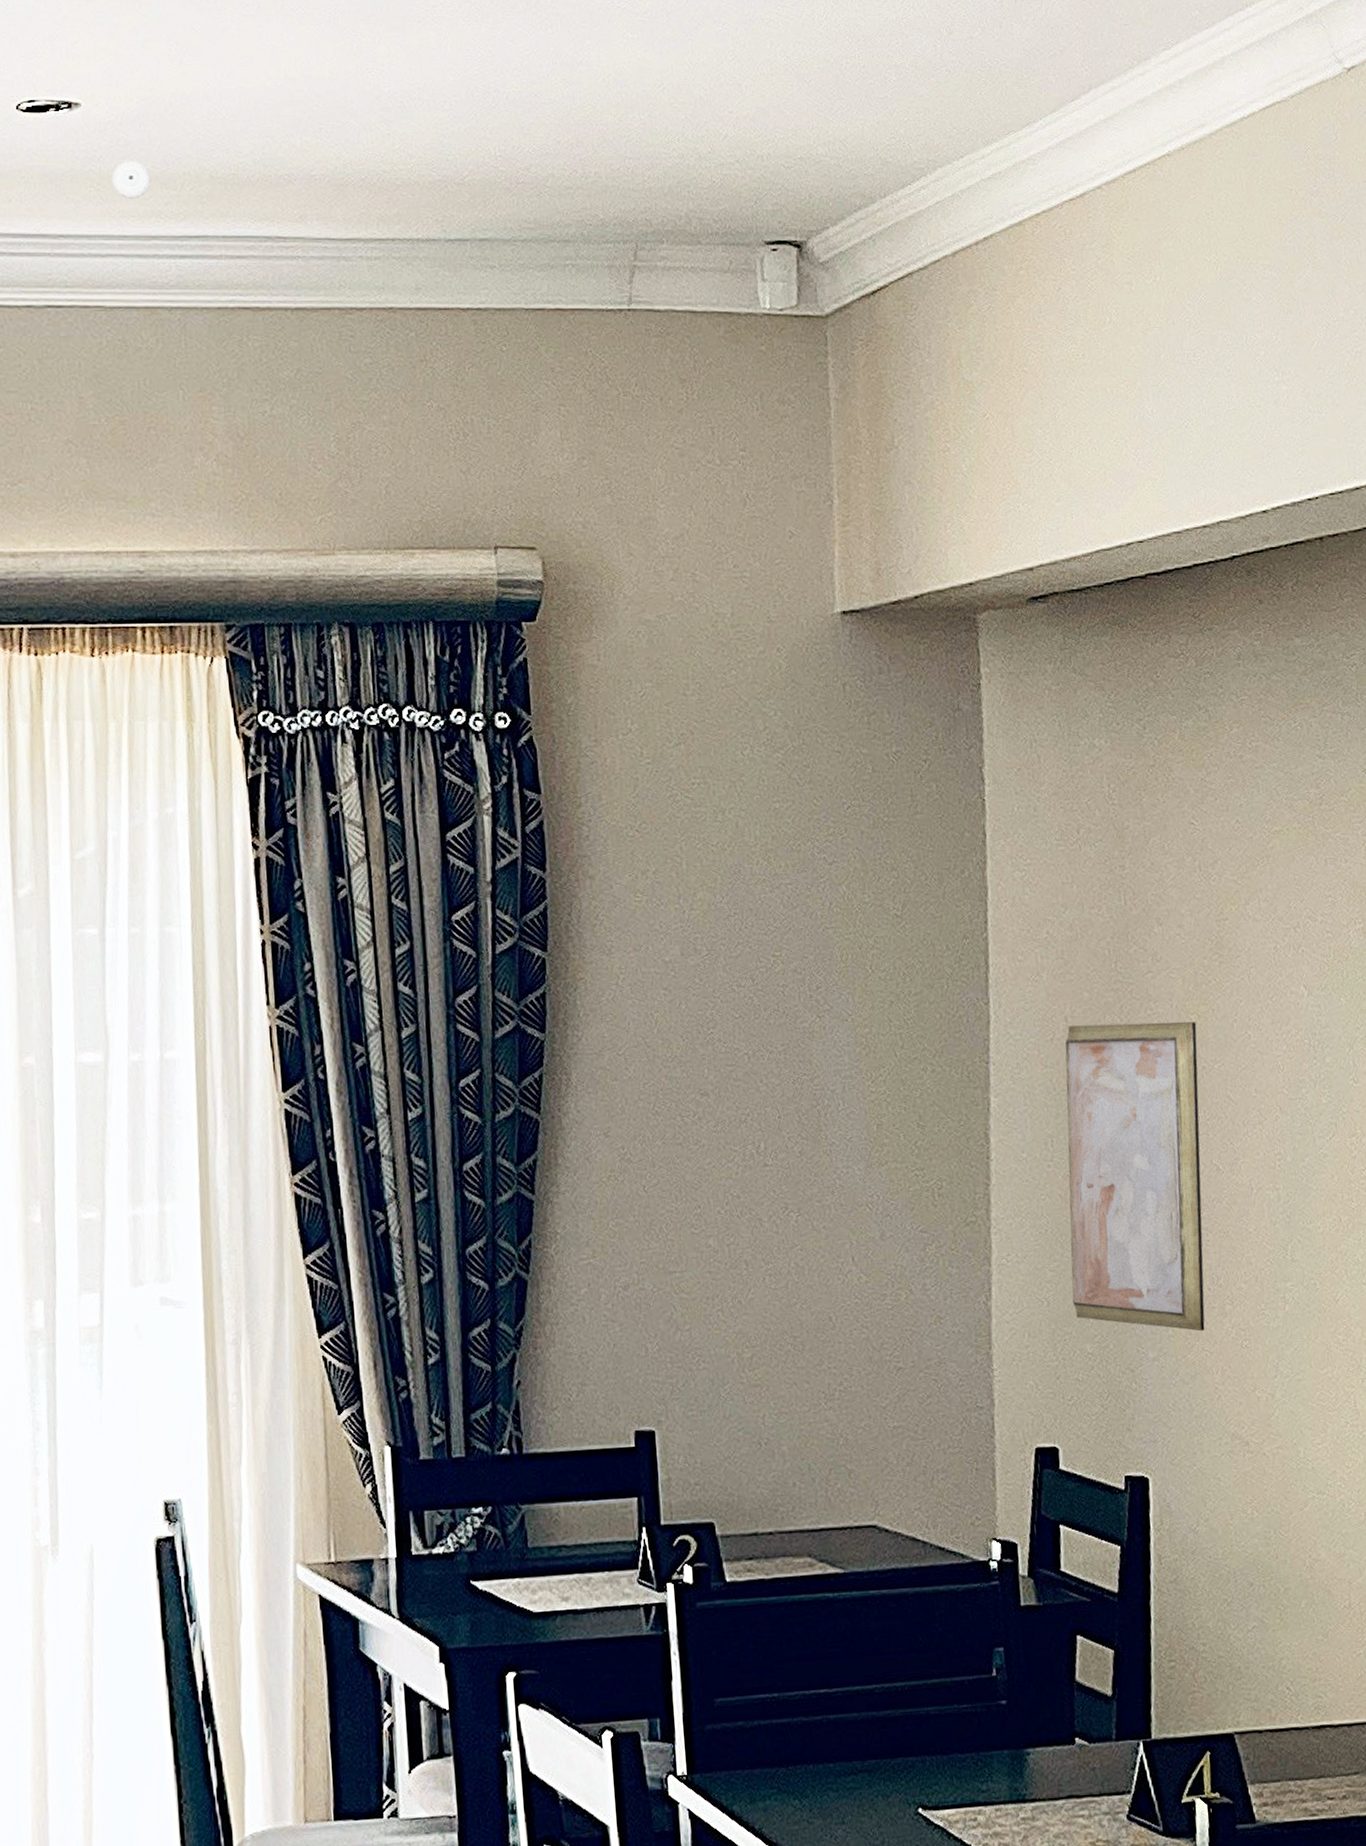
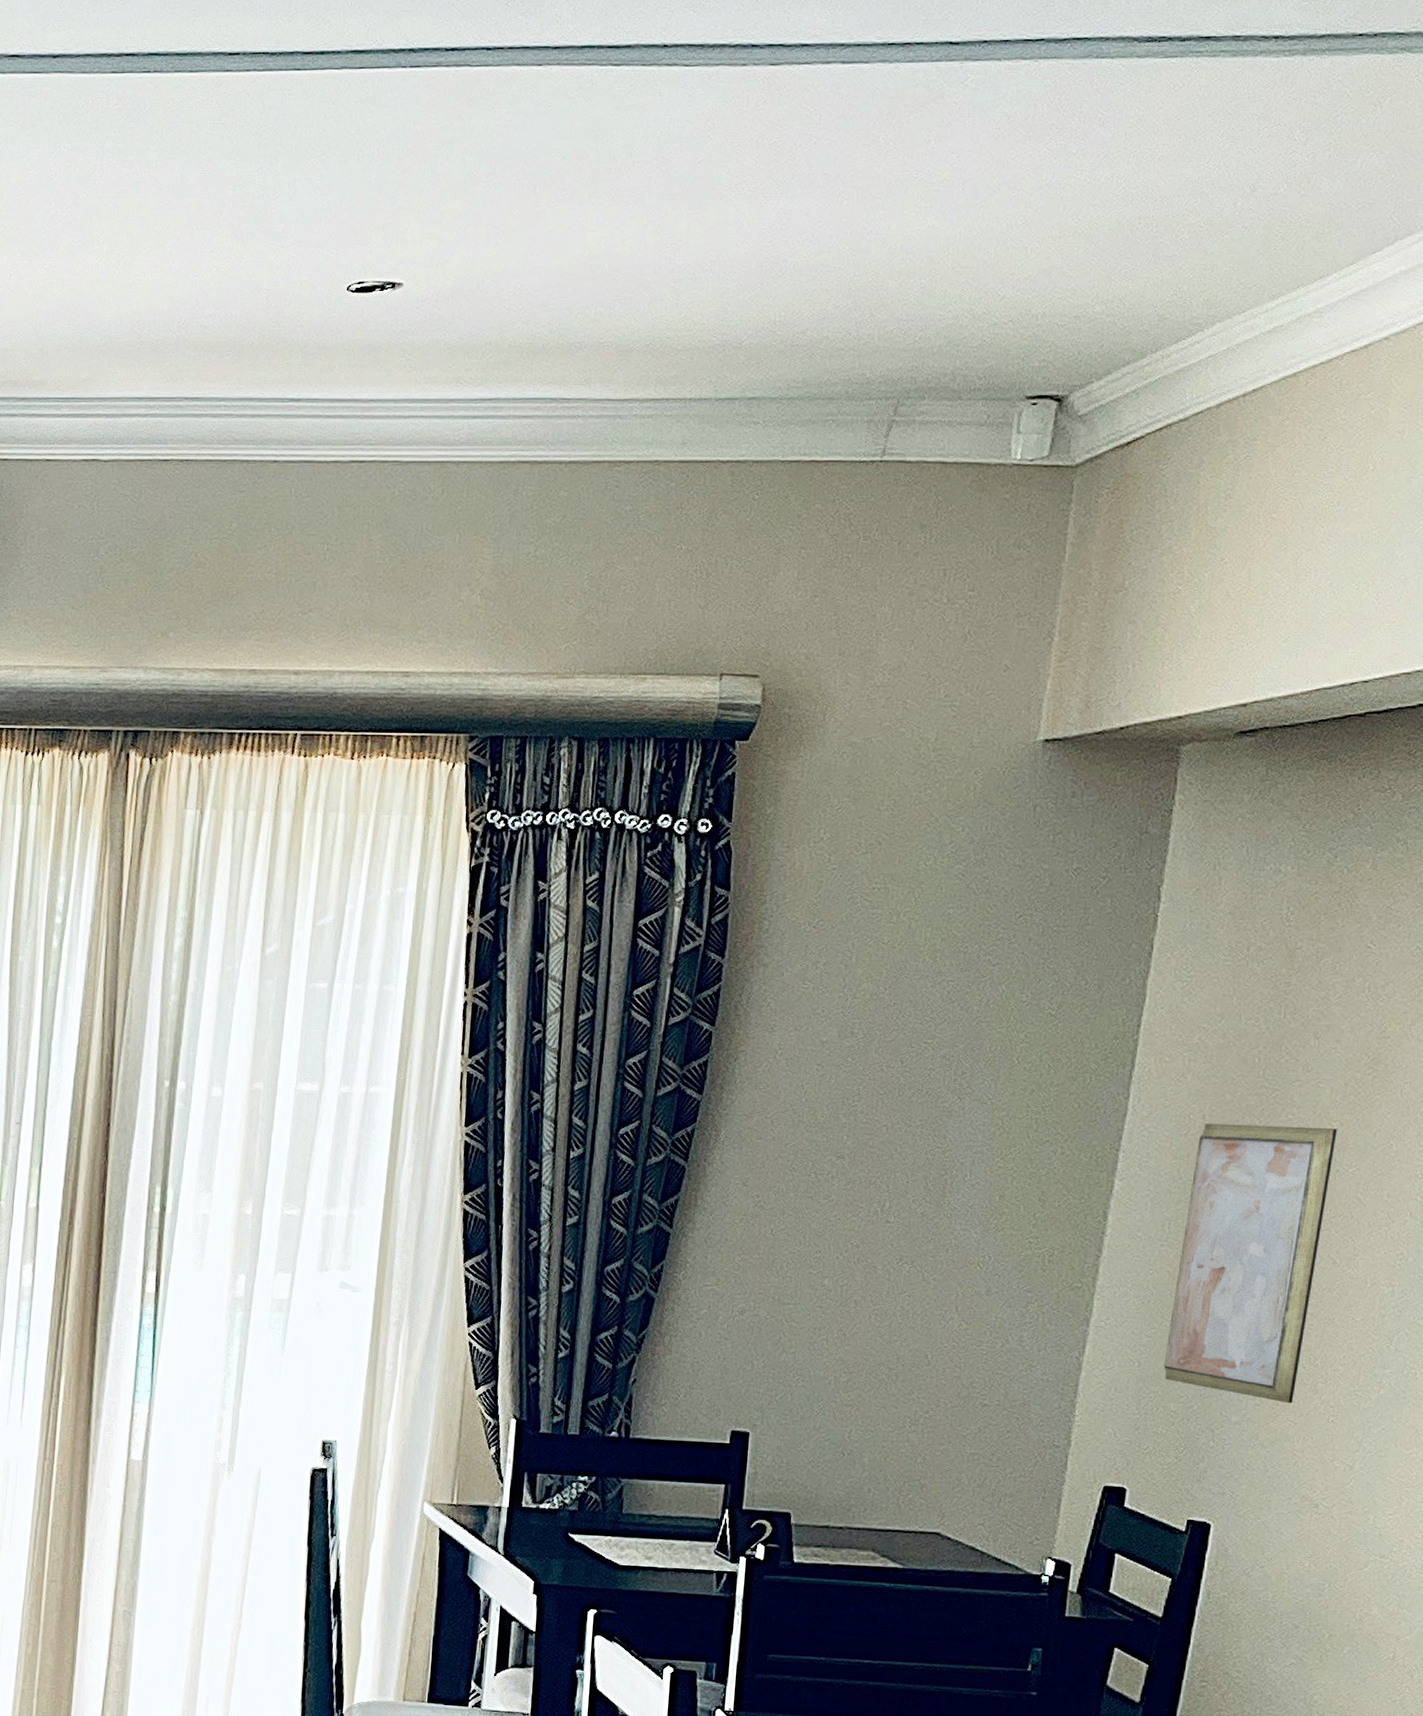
smoke detector: present [111,161,151,200] -> none [421,333,456,368]

